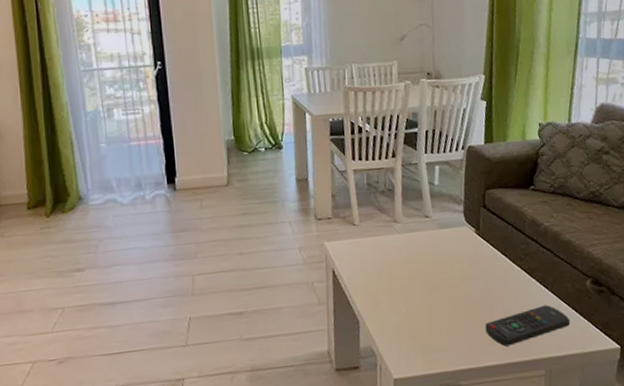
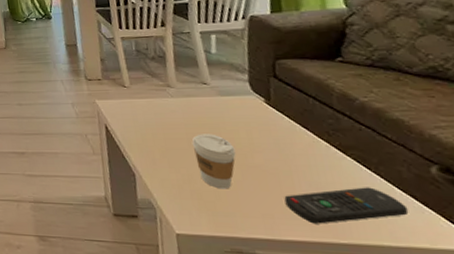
coffee cup: none [413,268,449,325] -> present [192,134,236,189]

